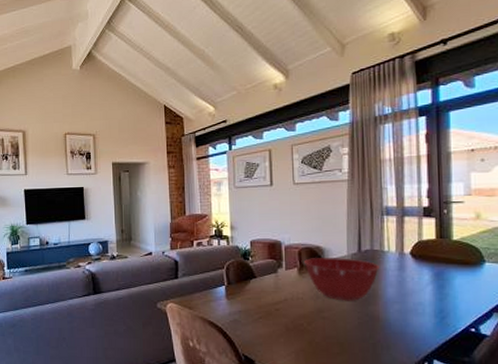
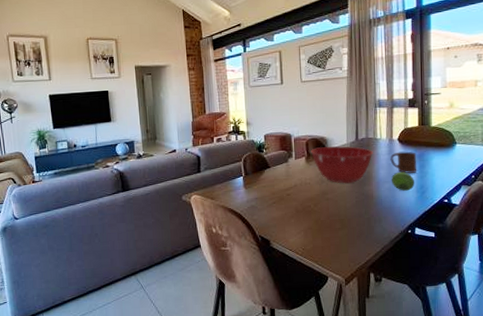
cup: none [400,268,435,294] -> present [390,151,417,173]
fruit: none [403,291,432,315] -> present [392,171,414,191]

